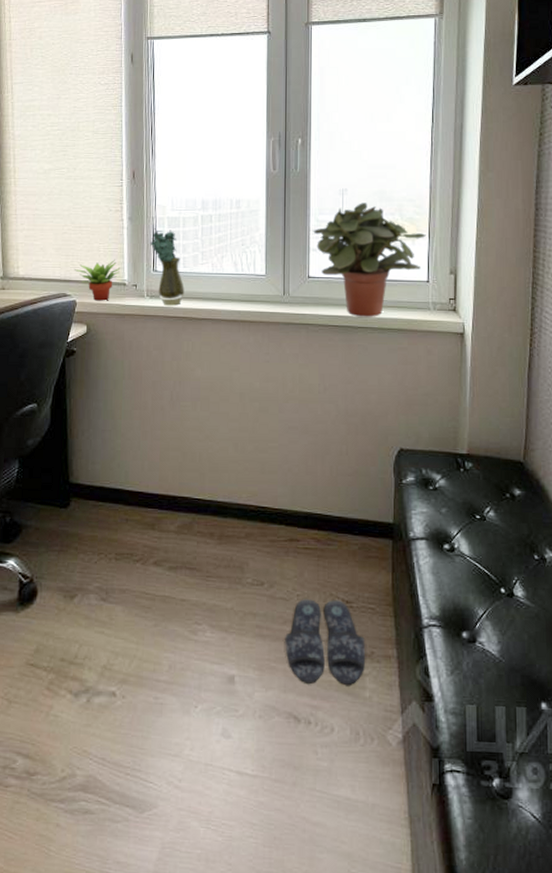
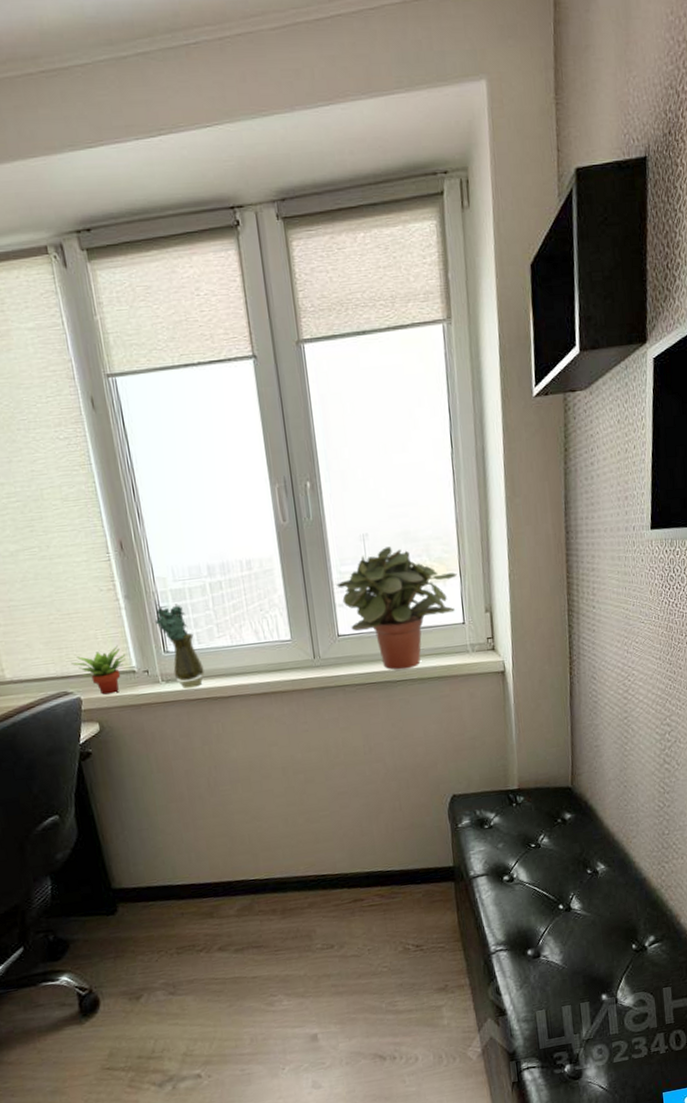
slippers: present [285,599,366,685] -> none [361,946,441,1026]

